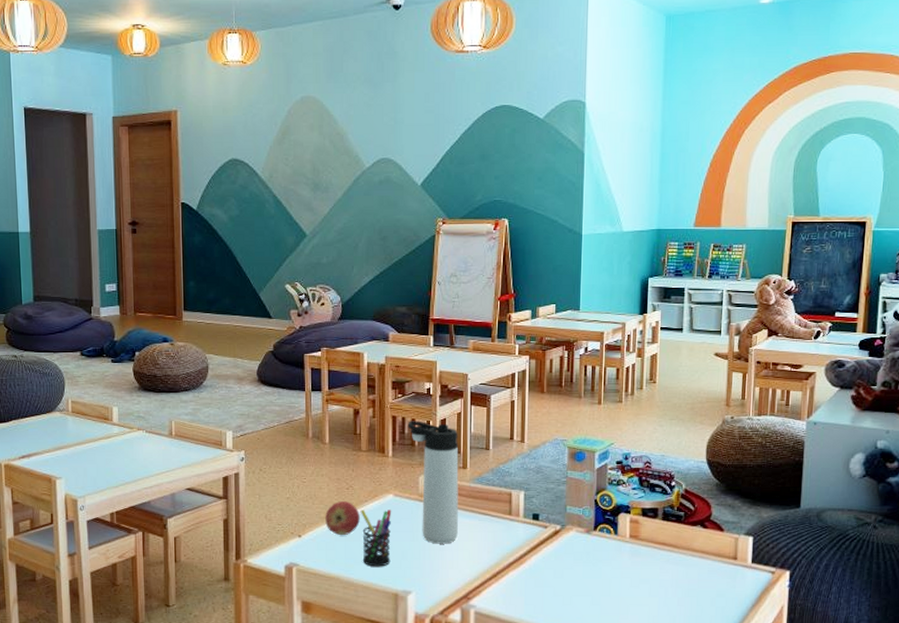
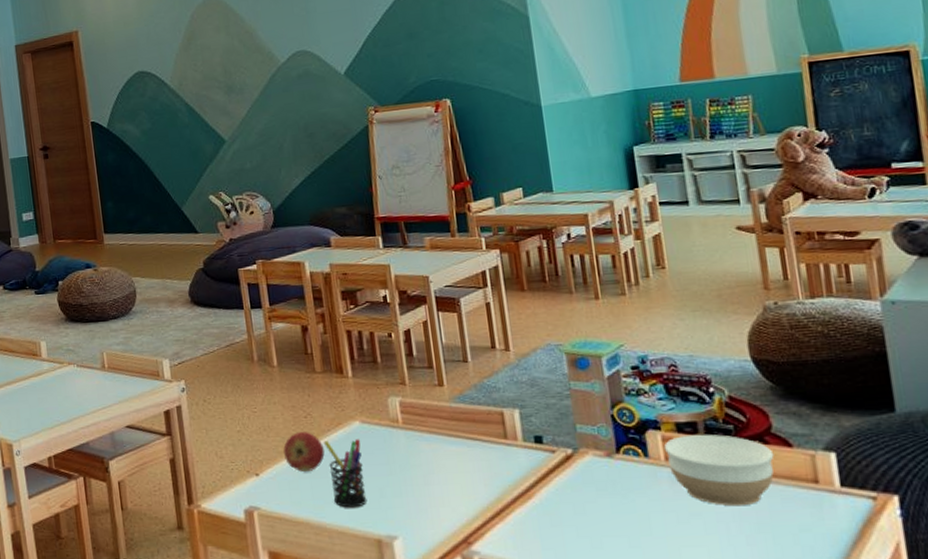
thermos bottle: present [407,421,459,544] -> none [365,334,445,478]
bowl: none [630,518,709,576] -> present [663,434,774,506]

